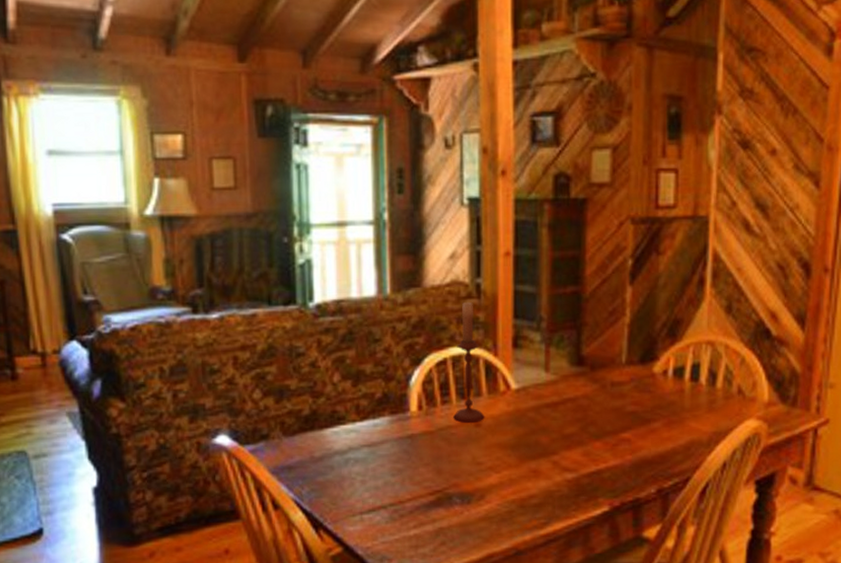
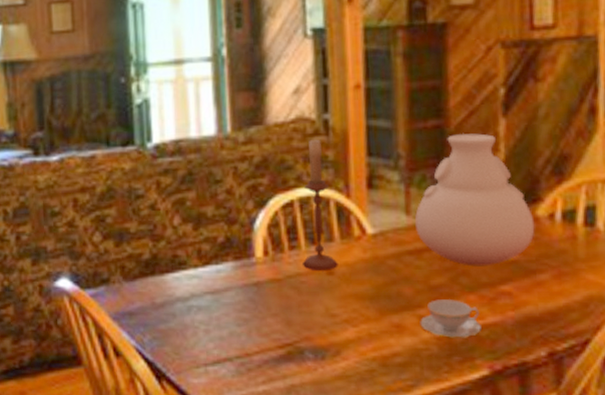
vase: none [553,298,651,417] -> present [415,133,535,267]
teacup: none [554,446,604,480] -> present [420,299,481,338]

